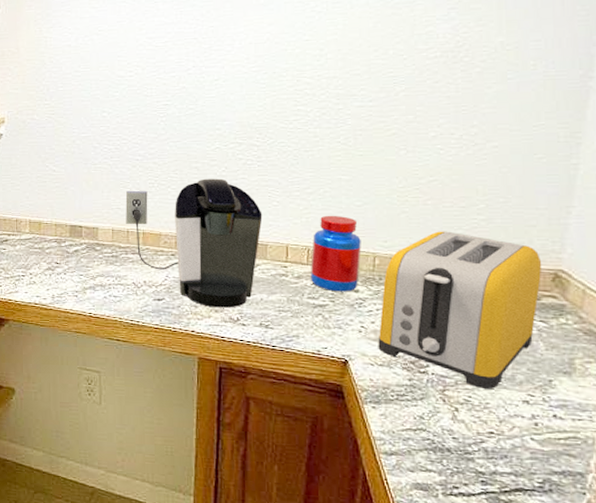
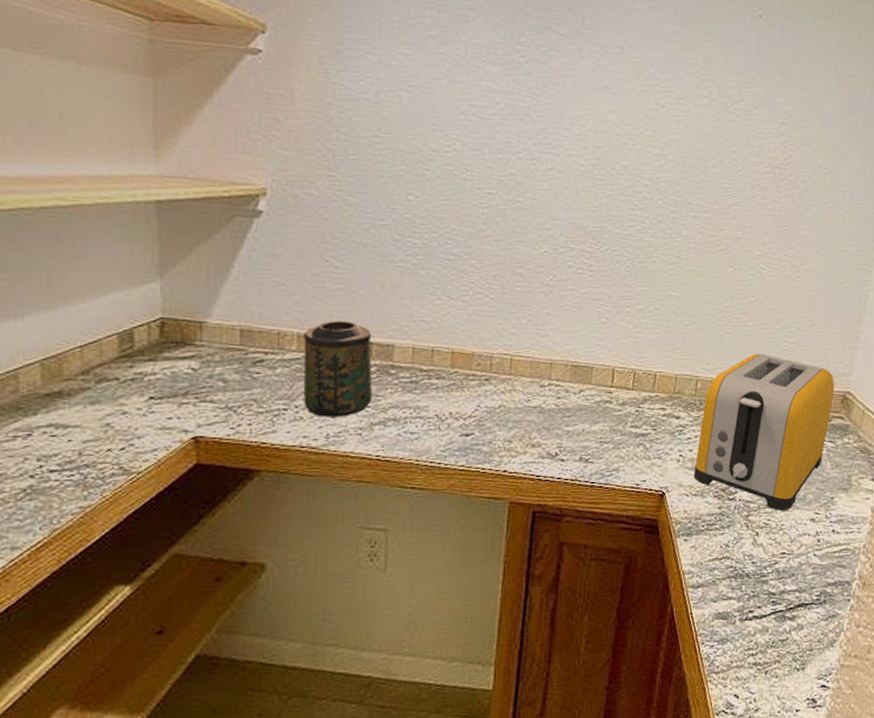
canister: none [33,210,84,282] -> present [303,321,372,417]
coffee maker: present [125,178,263,308] -> none [431,288,590,442]
jar: present [310,215,361,292] -> none [634,335,686,419]

